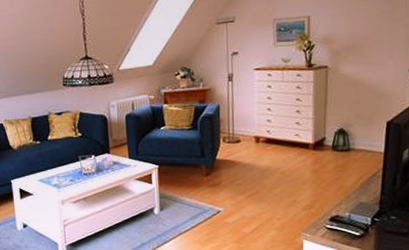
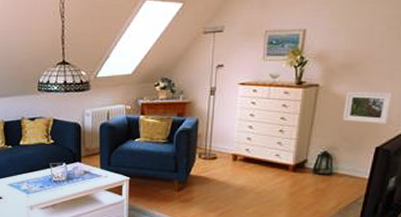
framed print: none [353,70,396,100] -> present [342,91,393,124]

